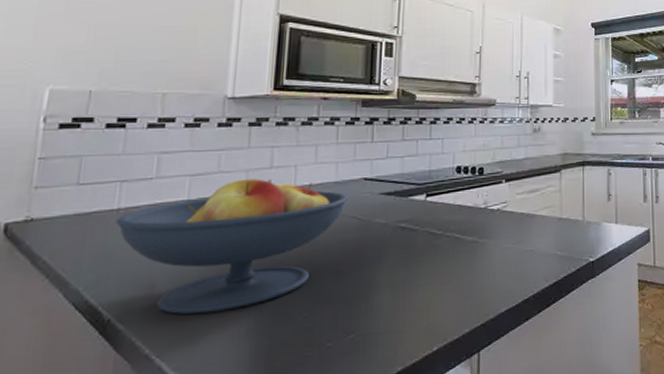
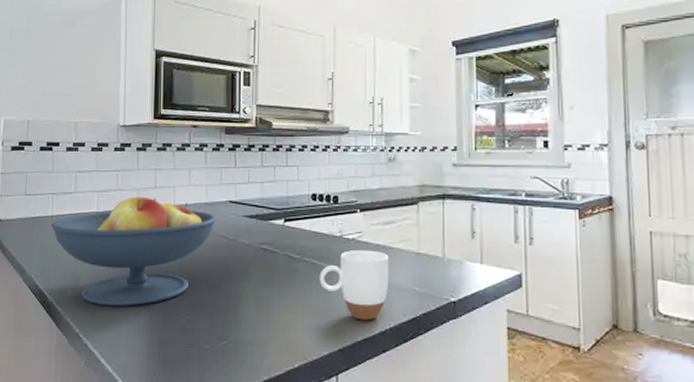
mug: none [462,219,533,291] -> present [319,249,389,321]

